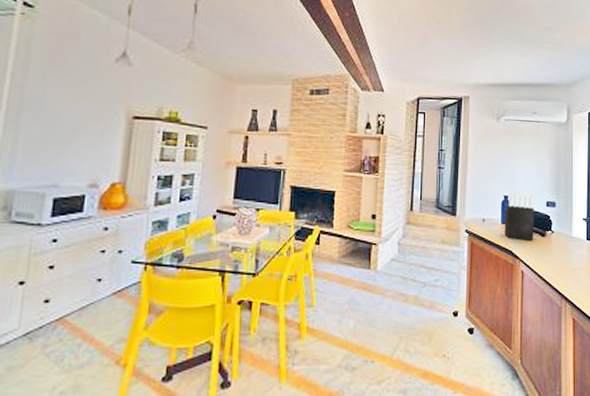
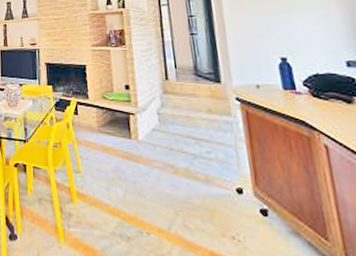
knife block: present [504,190,534,240] -> none [285,50,336,109]

